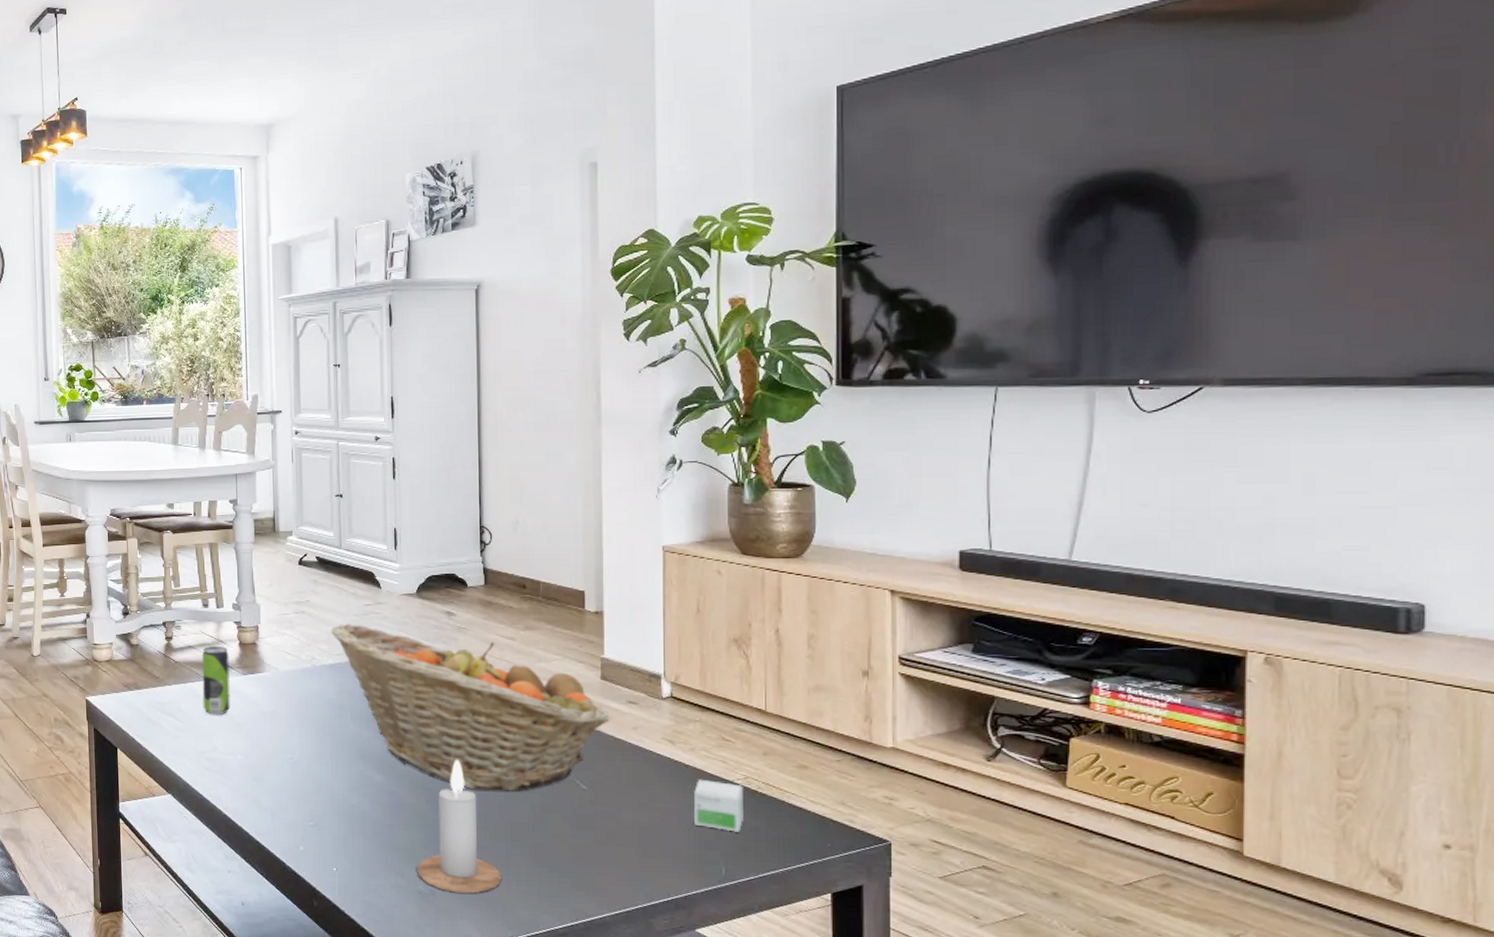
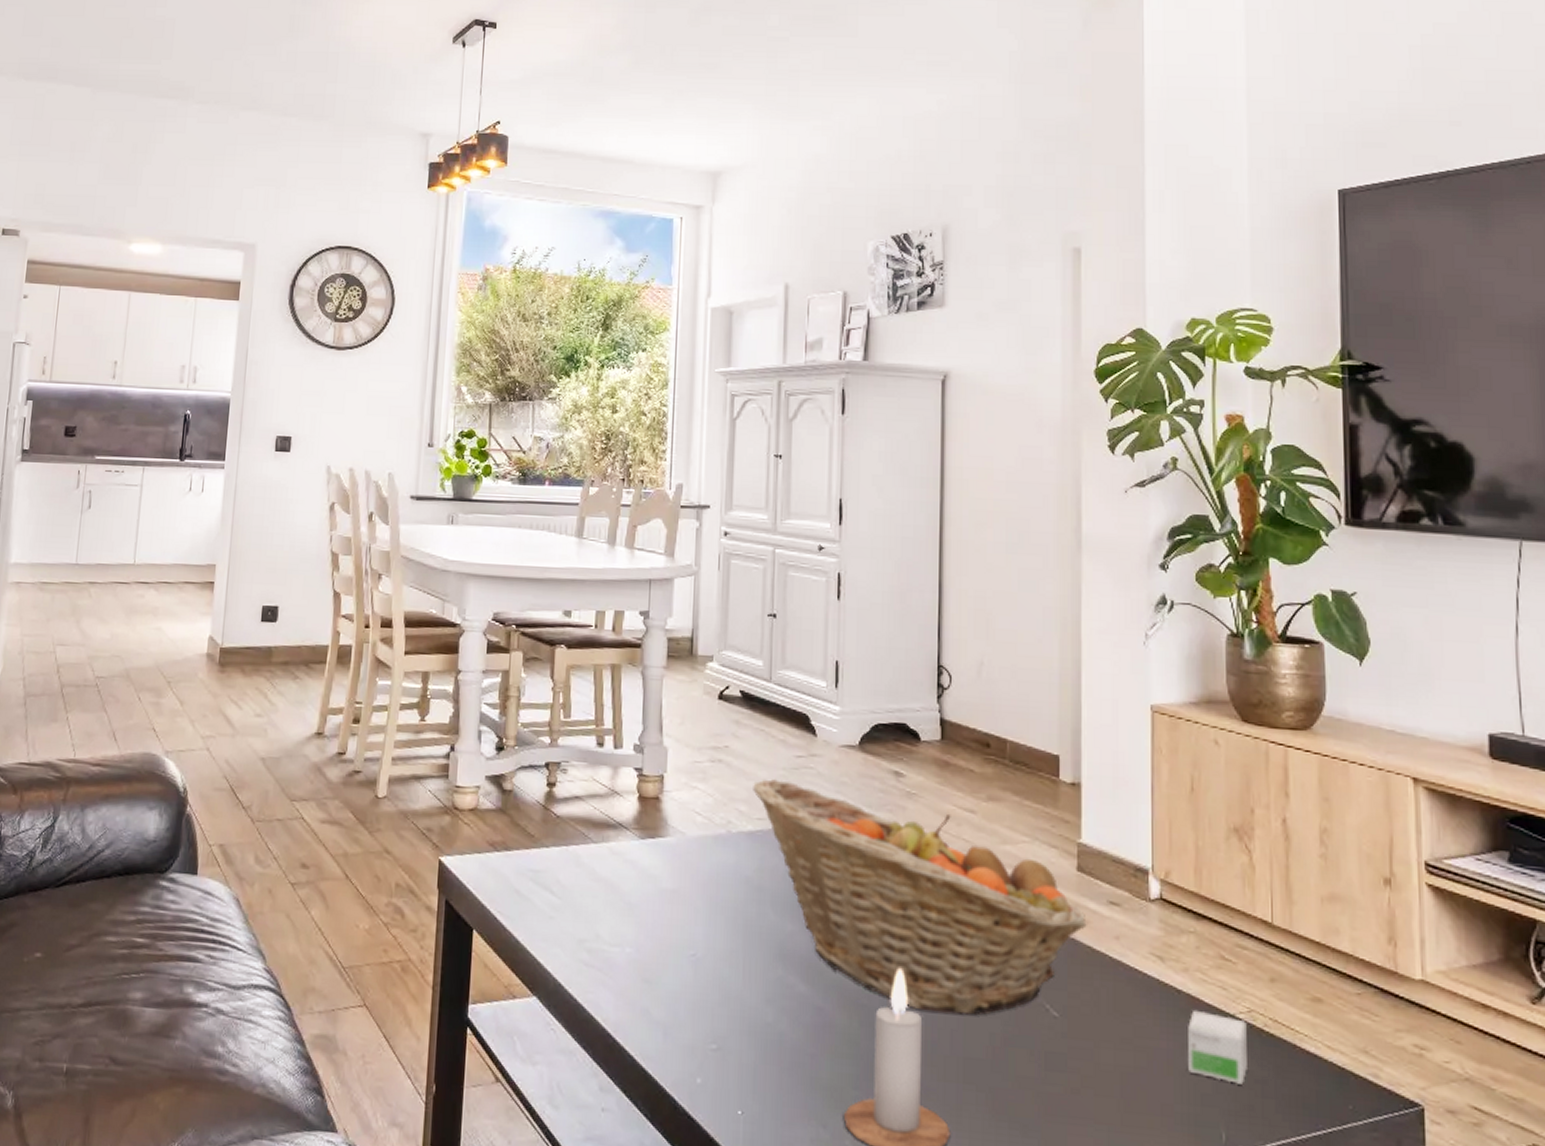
beverage can: present [201,646,230,714] -> none [587,798,626,890]

